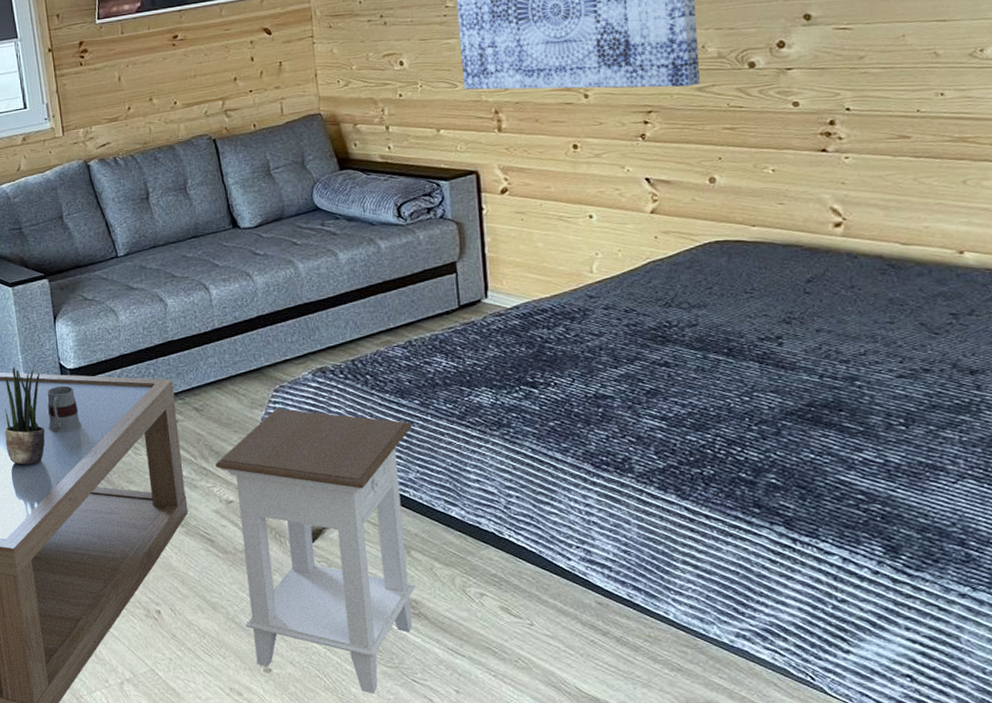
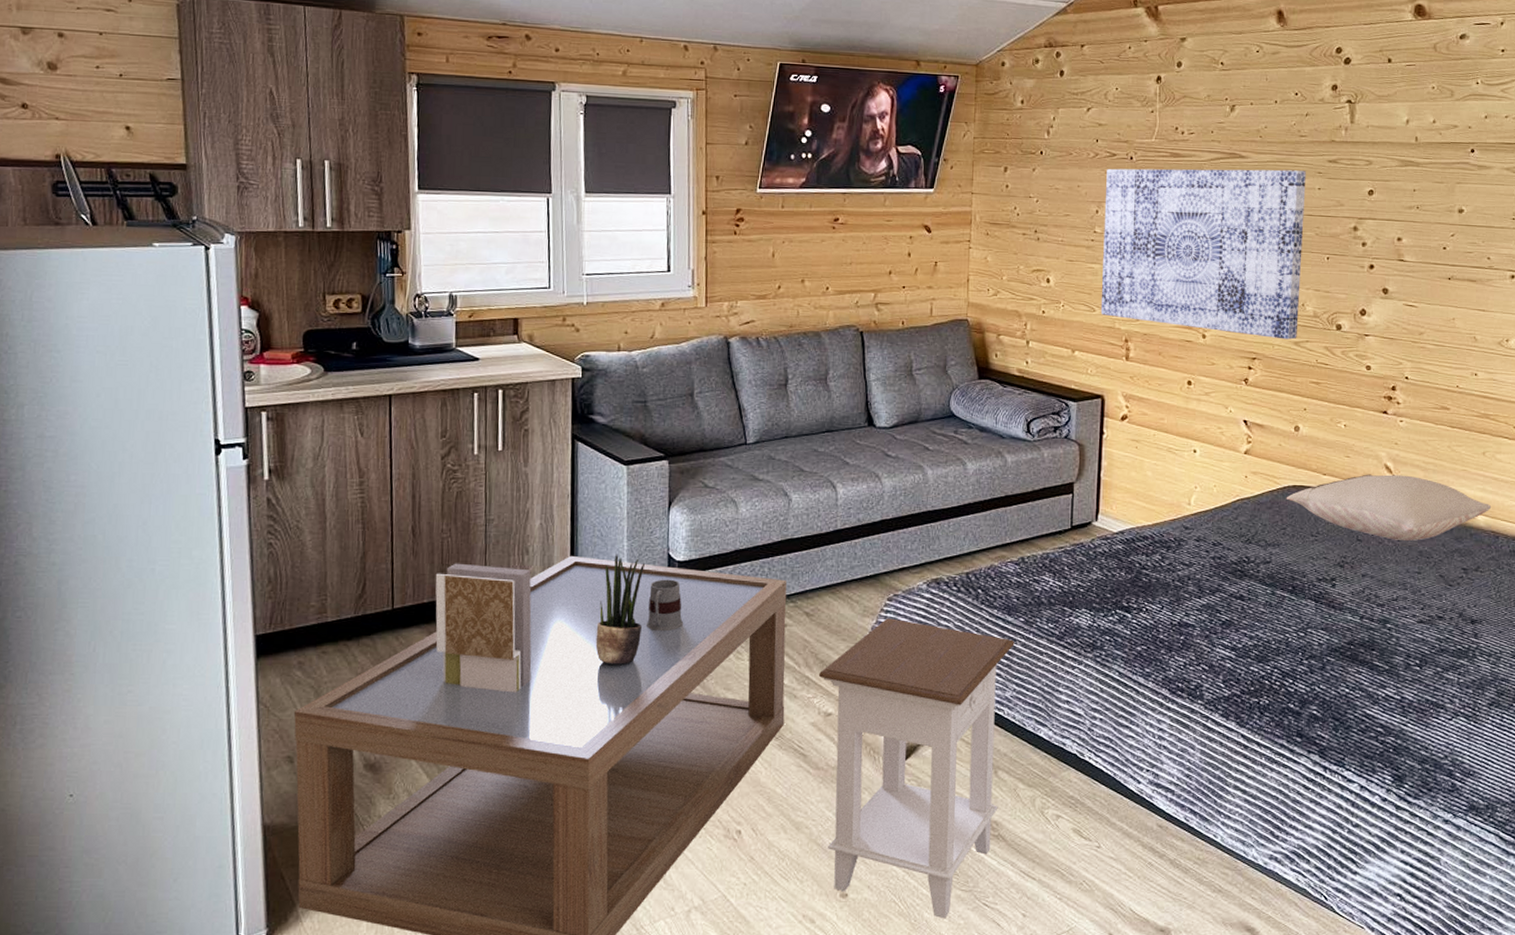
pillow: none [708,216,983,289] -> present [1286,474,1492,541]

